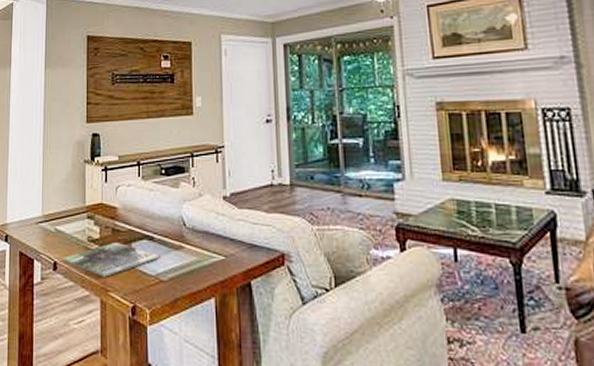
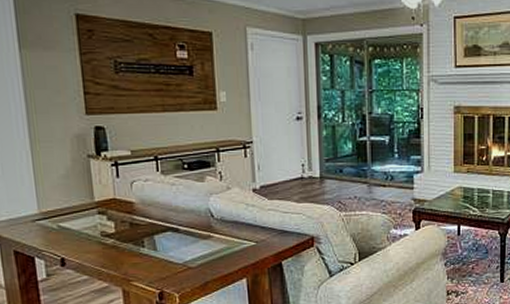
magazine: present [62,241,160,277] -> none [71,235,188,269]

